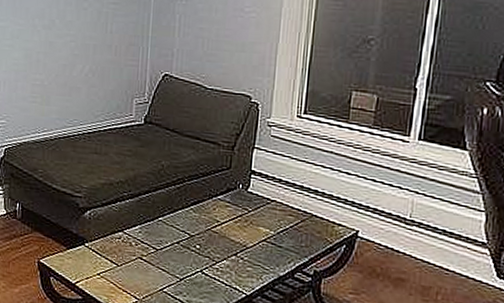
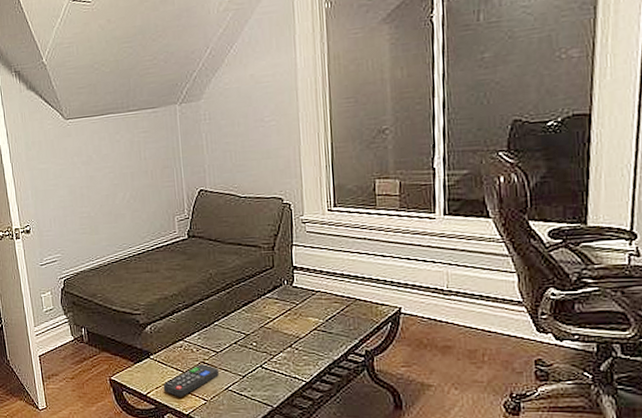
remote control: none [93,259,156,292] -> present [163,364,219,397]

